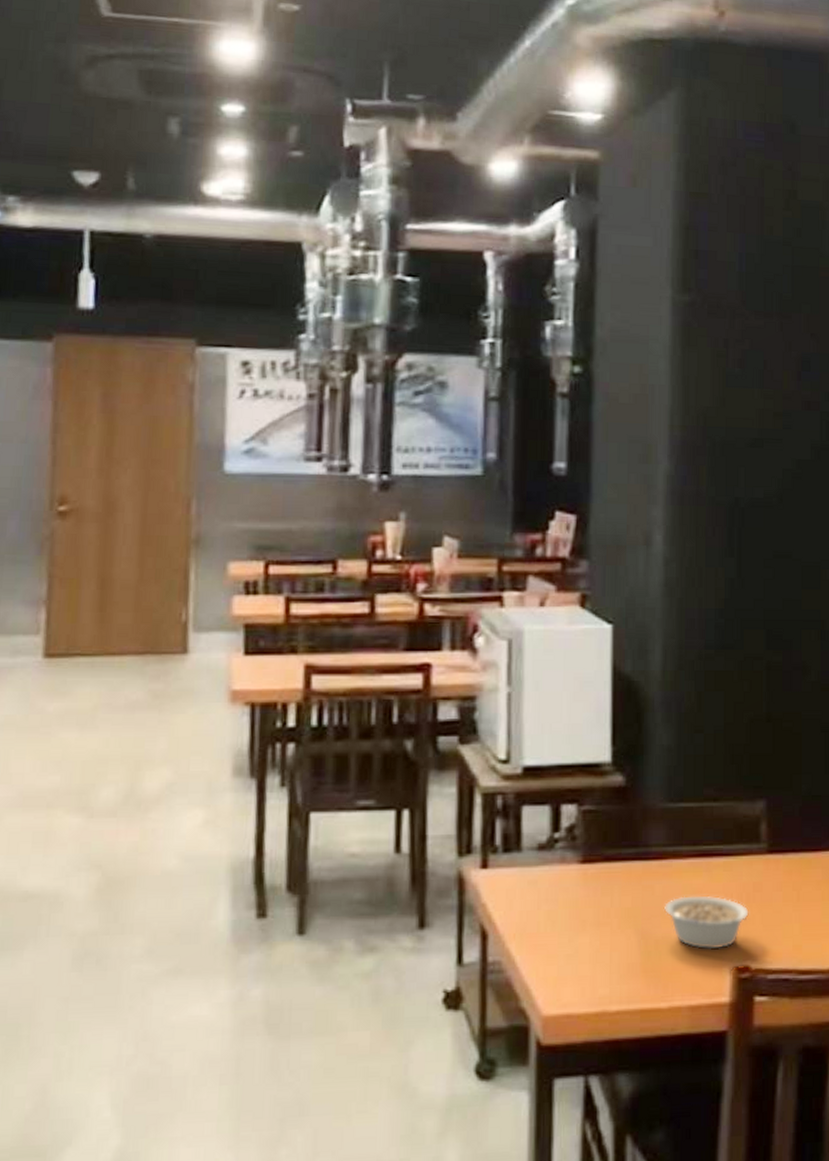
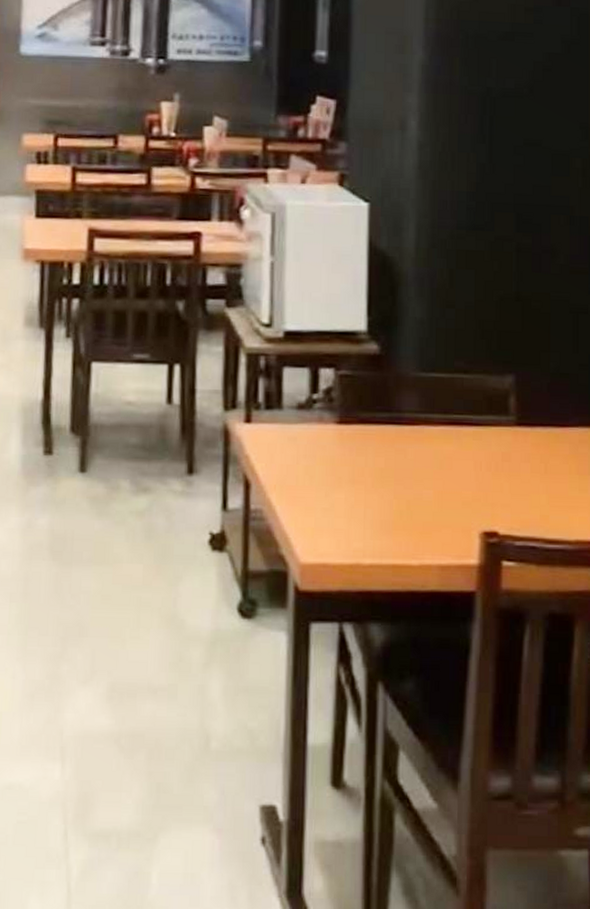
legume: present [664,895,749,950] -> none [416,461,497,514]

